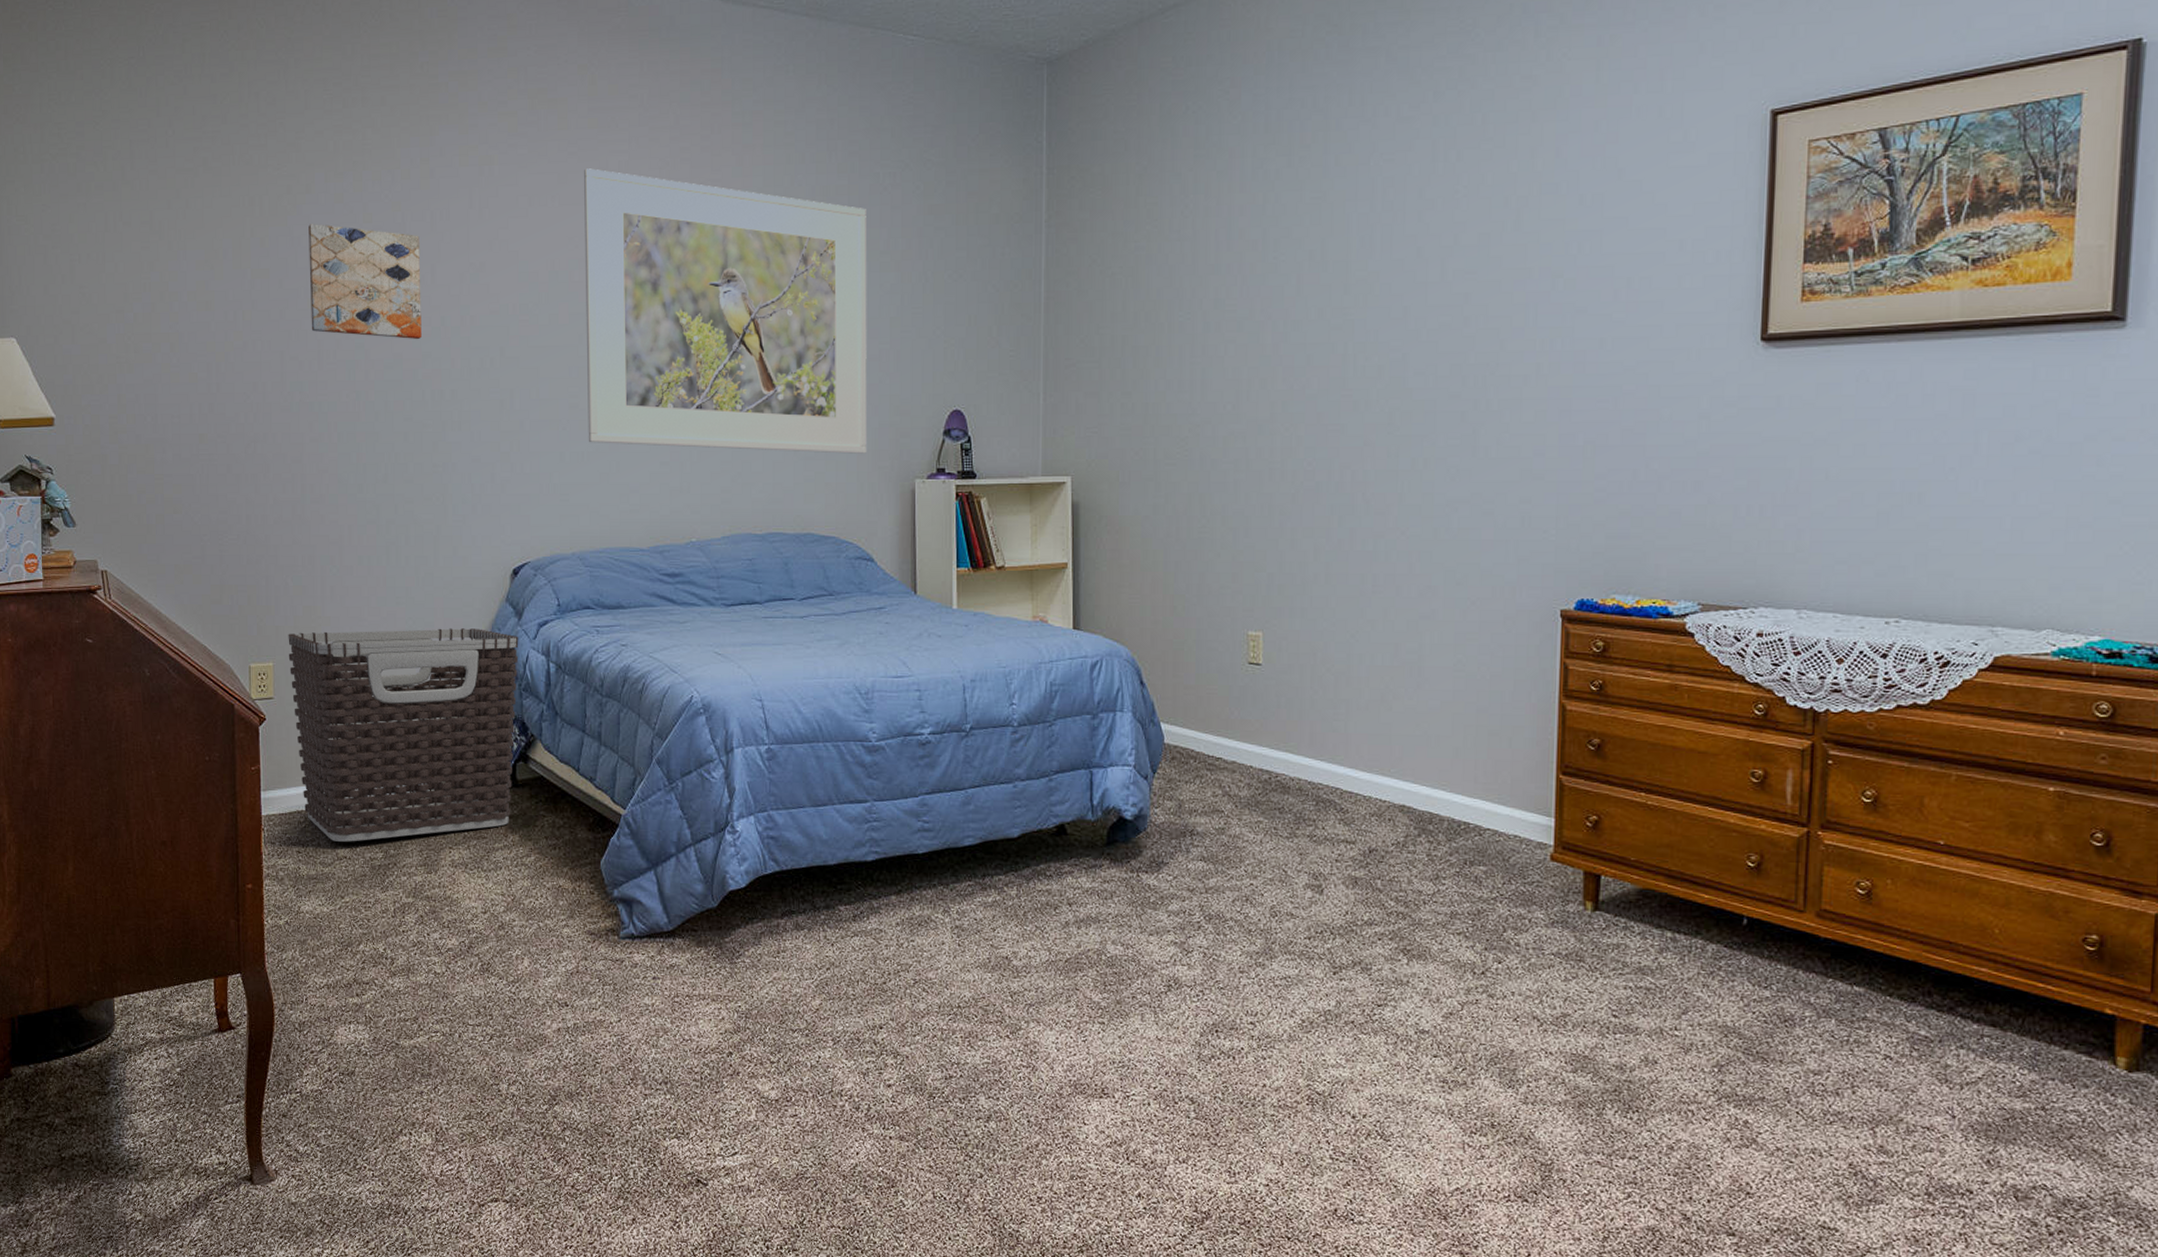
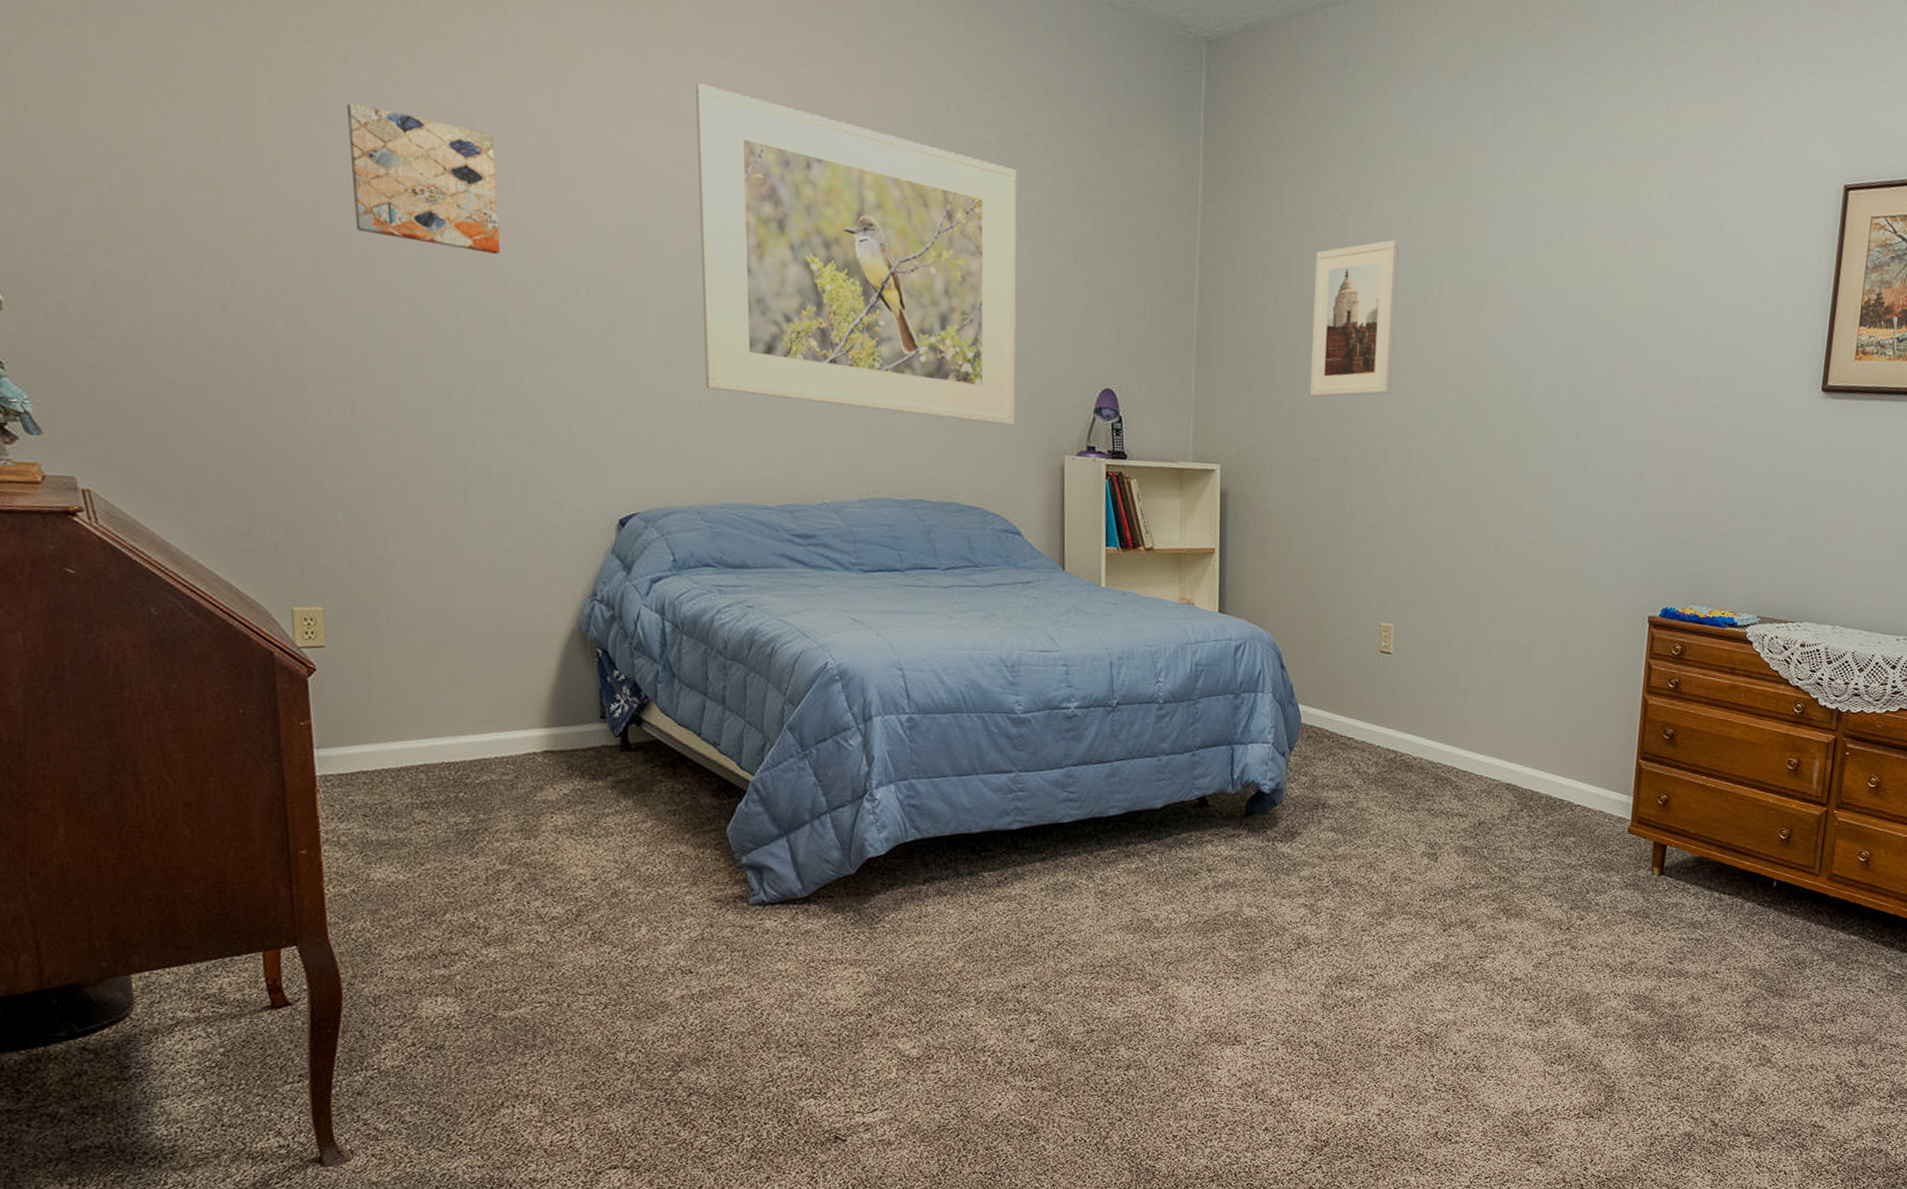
clothes hamper: present [288,628,519,842] -> none [341,574,628,806]
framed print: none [1162,231,1253,399] -> present [1310,239,1400,397]

